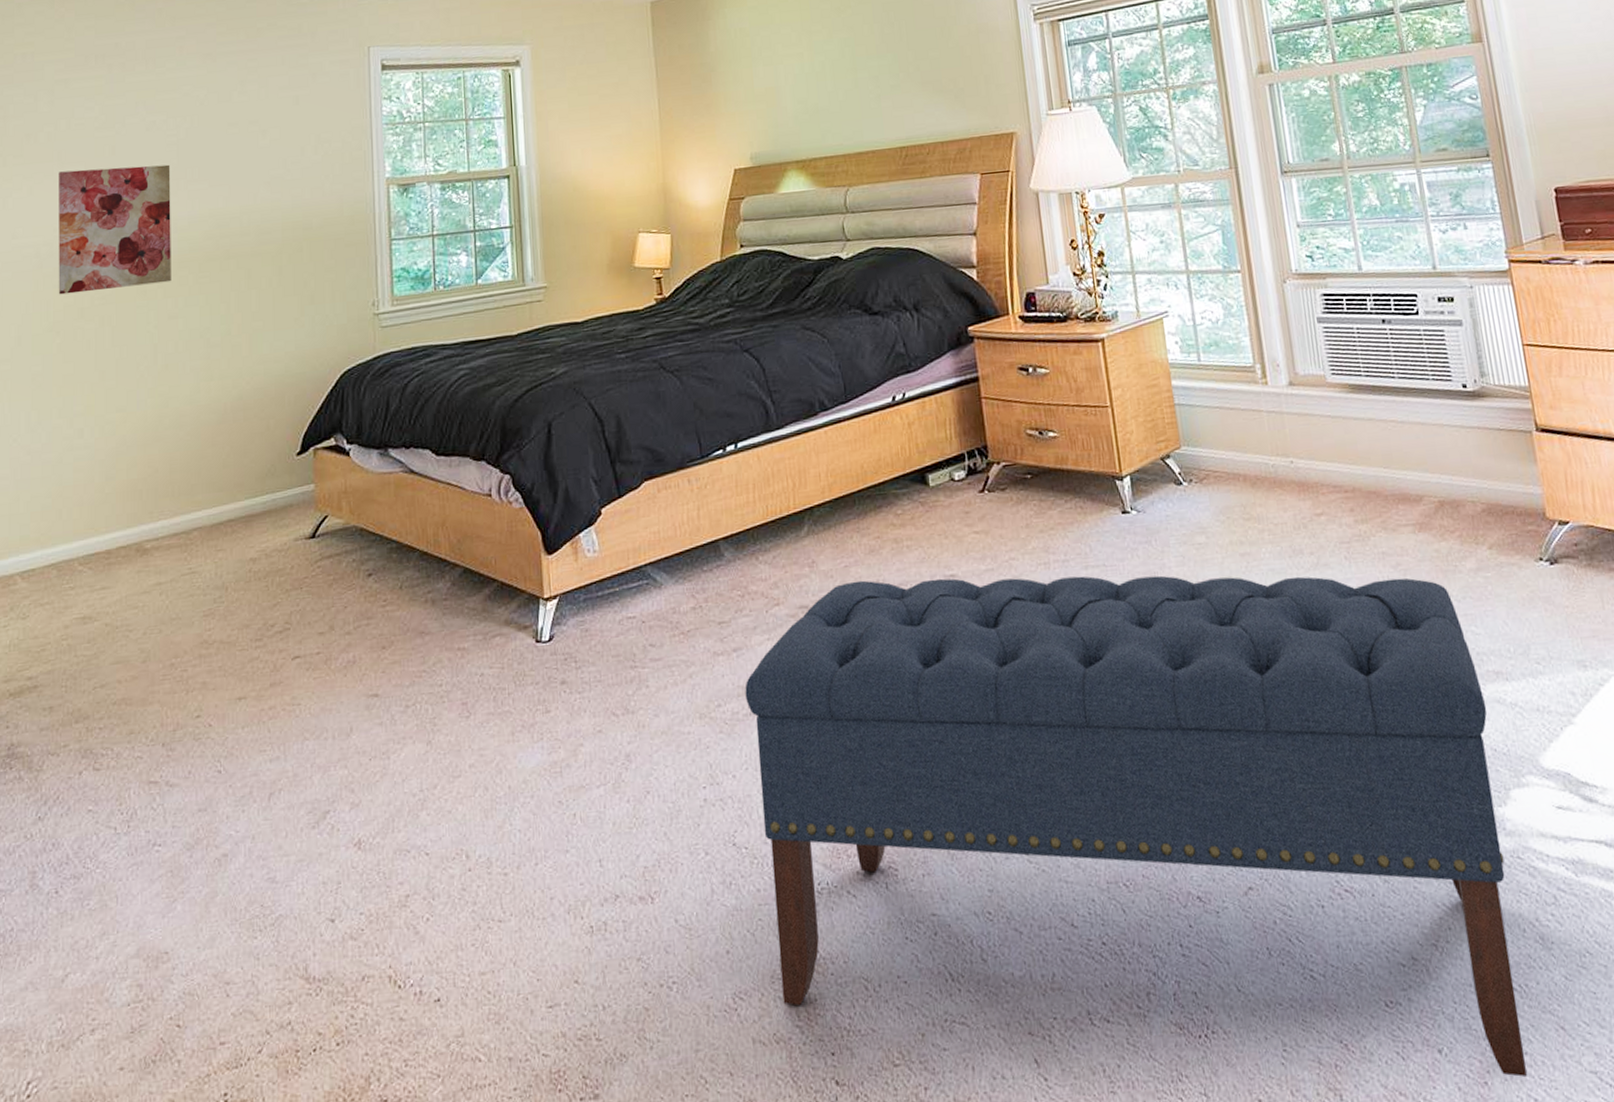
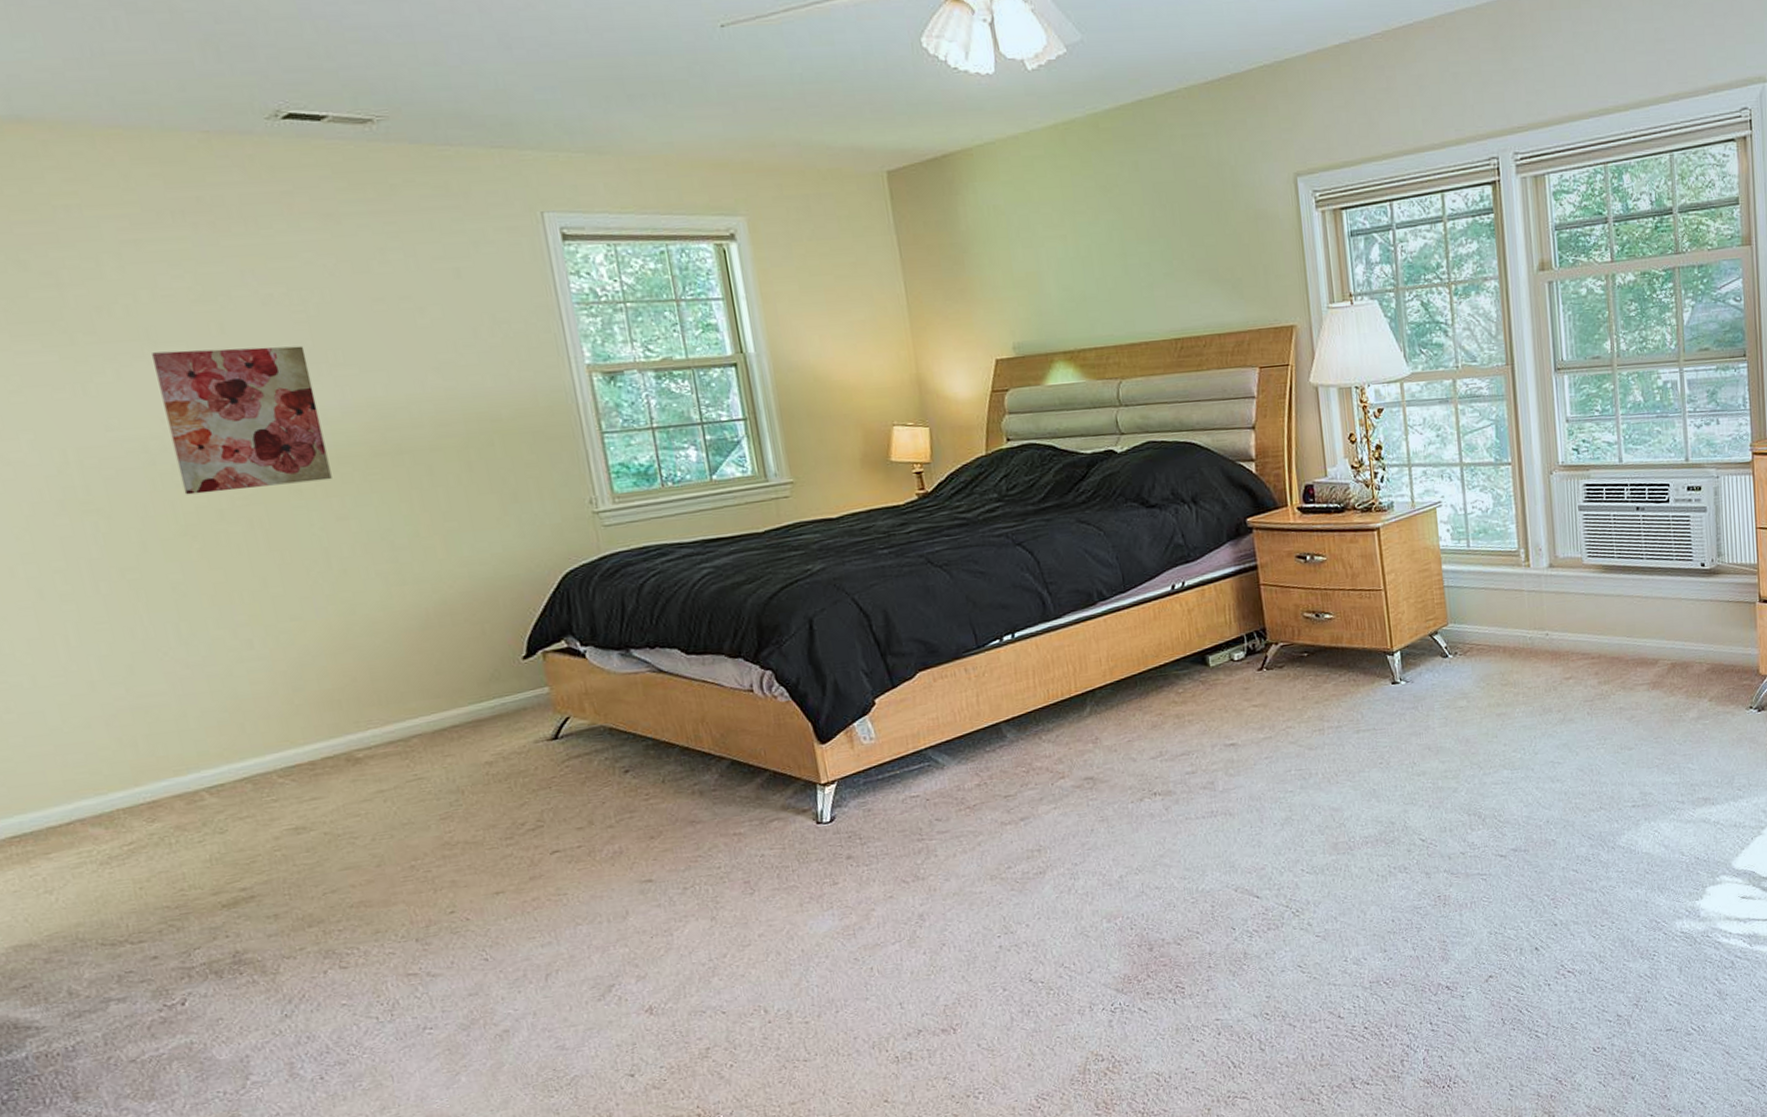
bench: present [745,575,1527,1077] -> none [1034,727,1697,1099]

